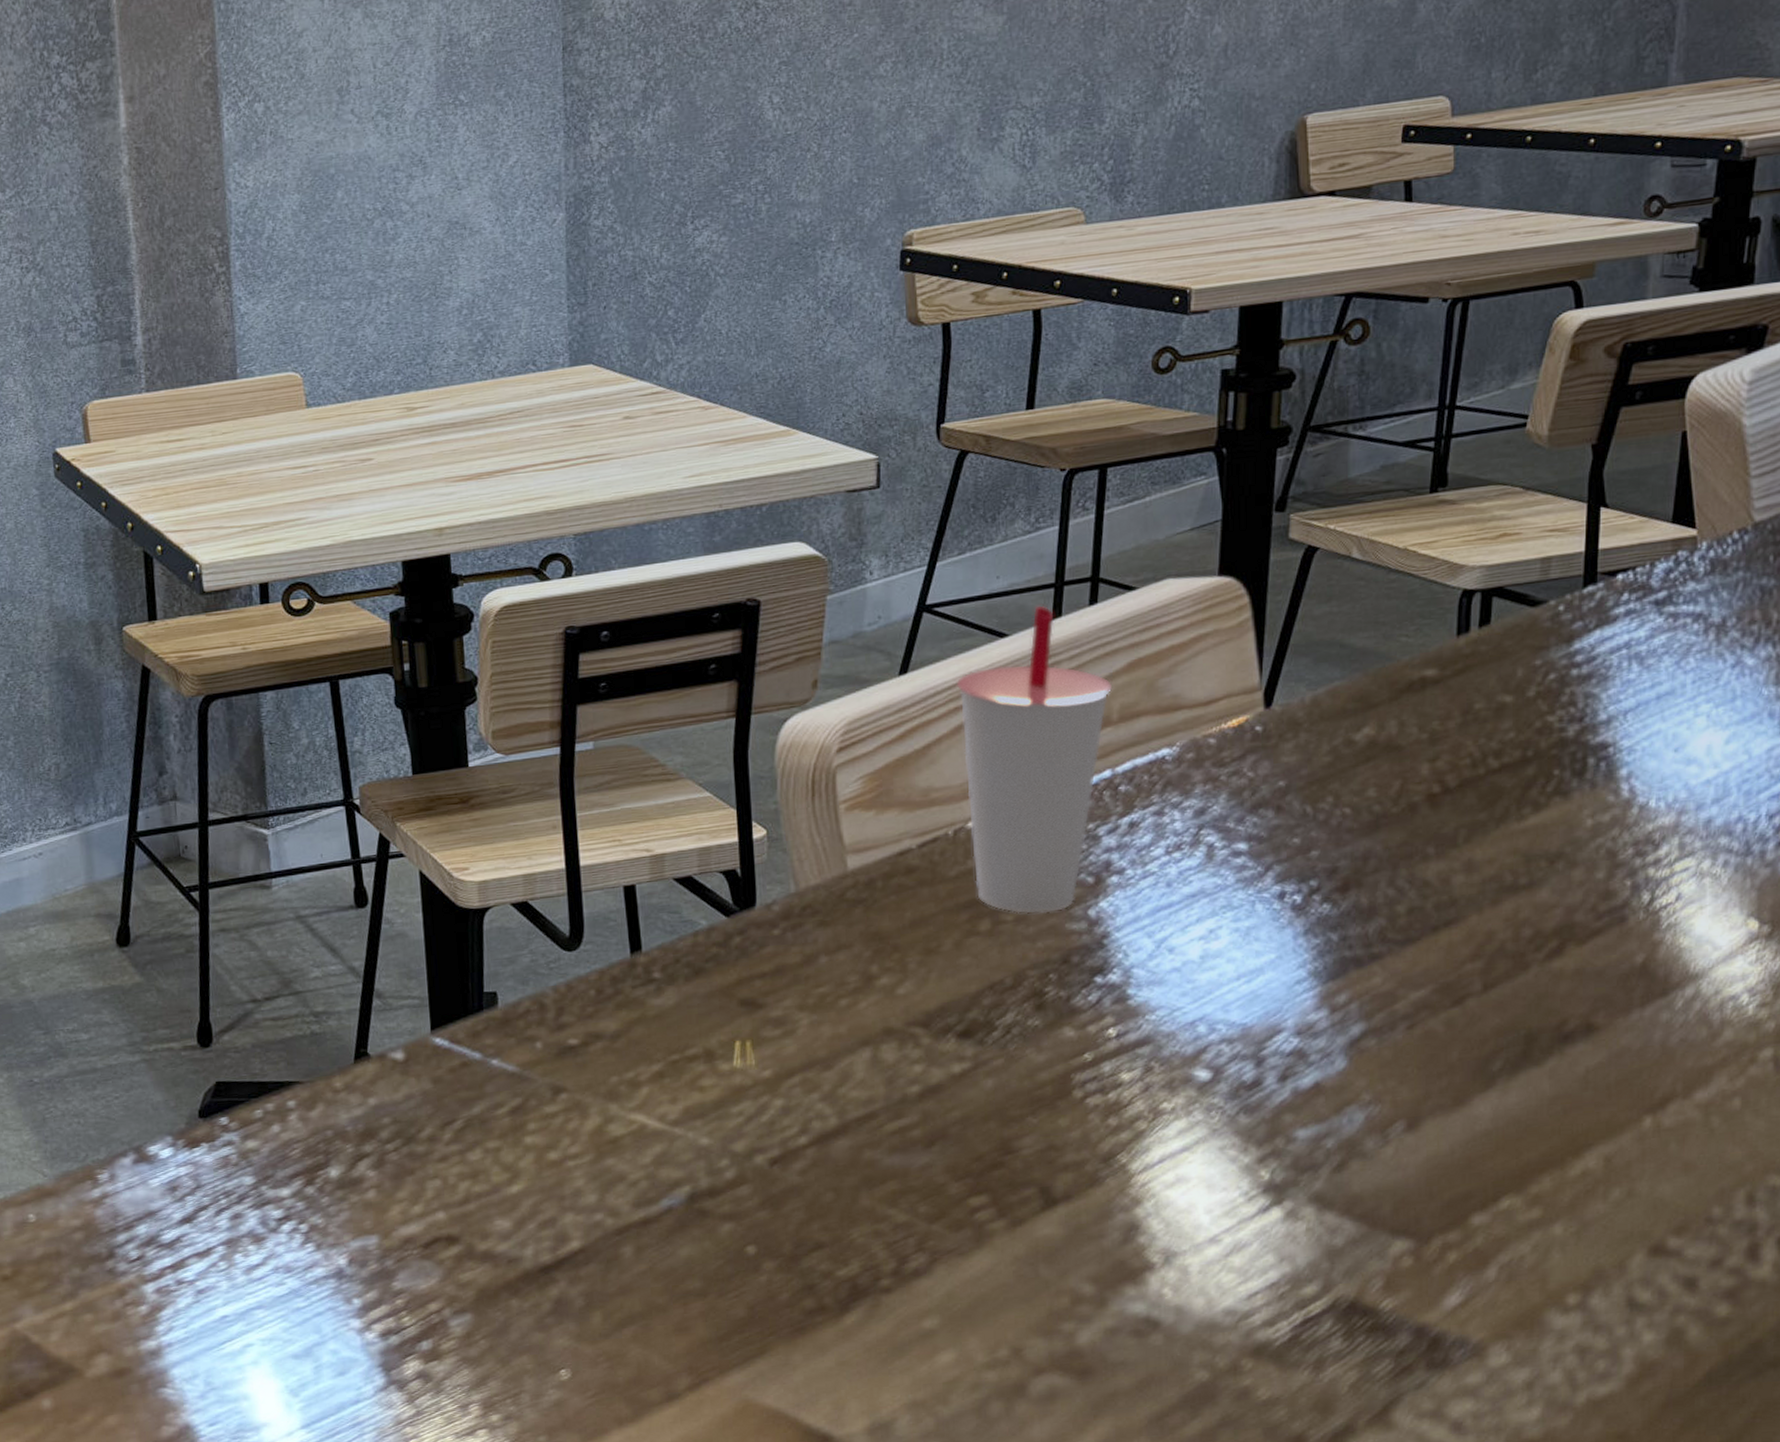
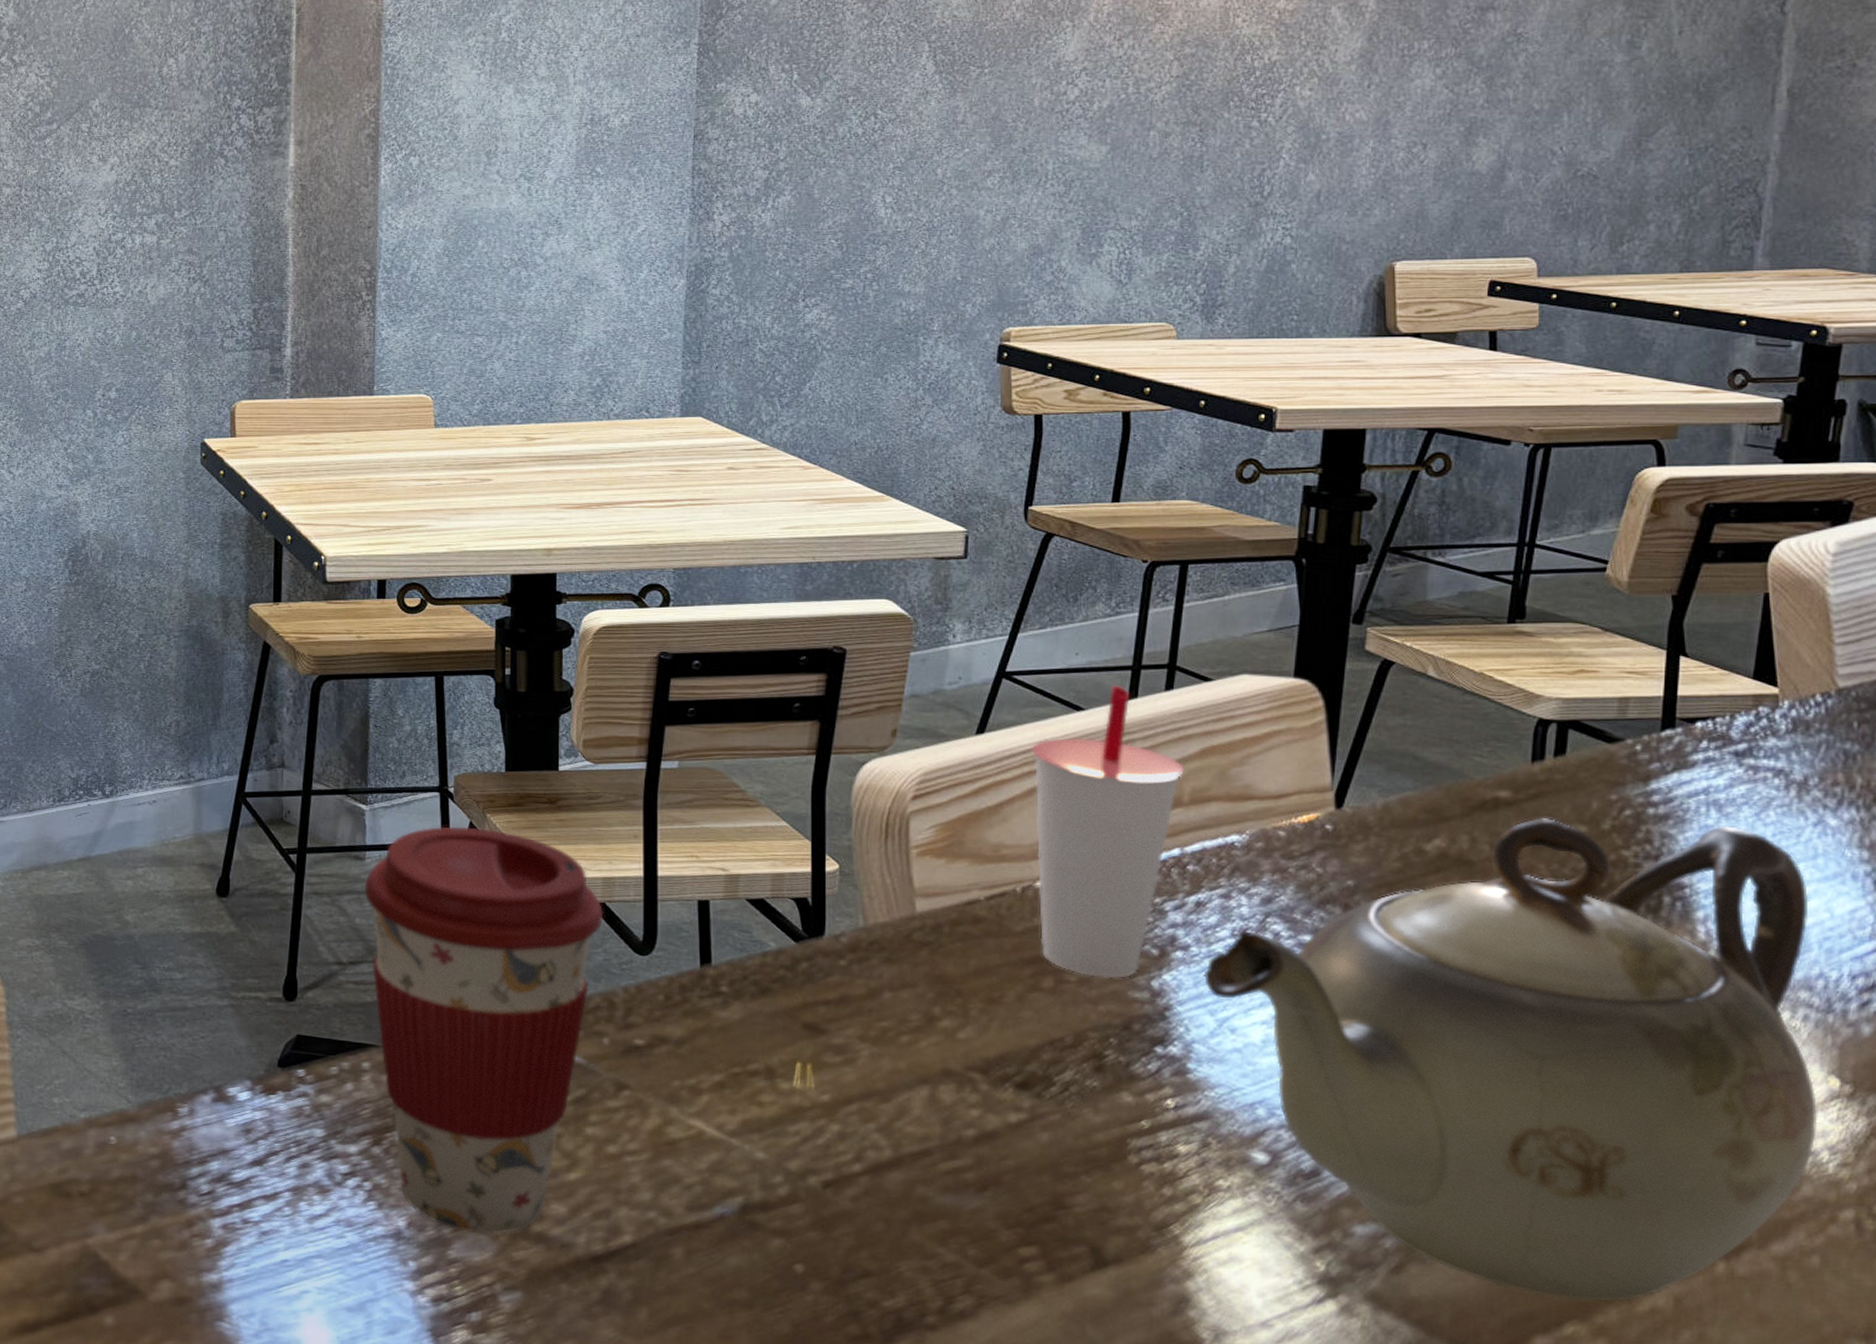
coffee cup: none [273,838,528,1261] -> present [364,826,604,1235]
teapot: none [1139,678,1738,1175] -> present [1203,818,1818,1302]

